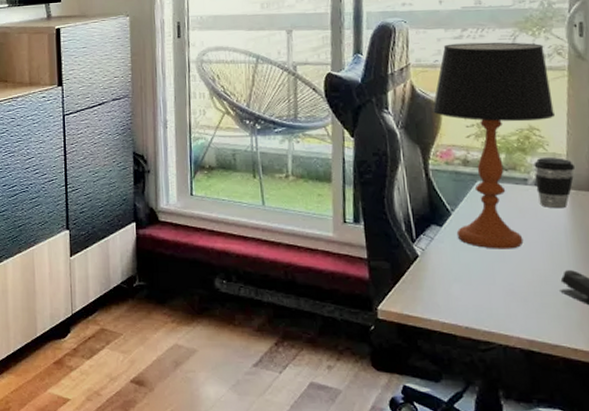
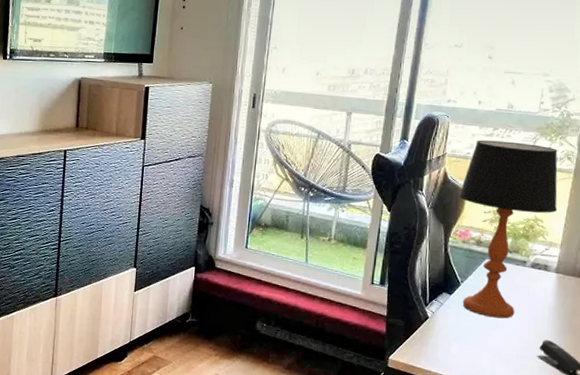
coffee cup: present [533,158,576,209] -> none [532,245,566,289]

